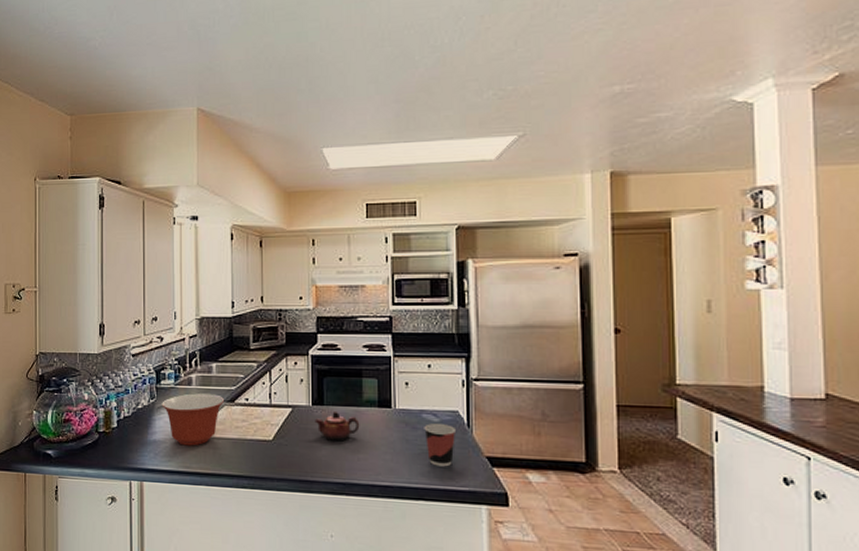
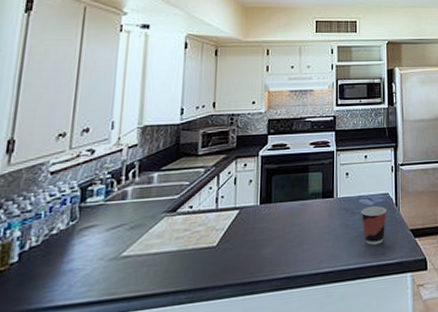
mixing bowl: present [162,393,225,446] -> none [85,206,166,269]
teapot: present [315,410,360,442] -> none [262,207,305,237]

